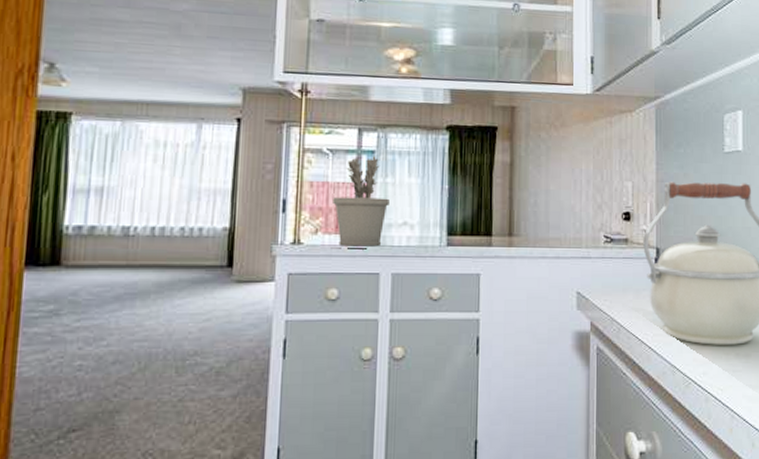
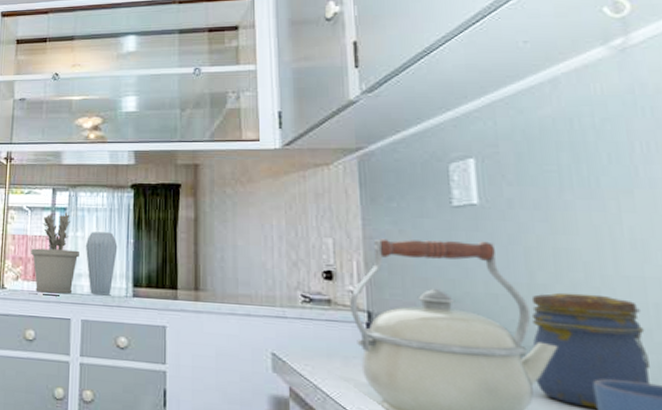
vase: none [395,177,432,246] -> present [85,232,118,296]

